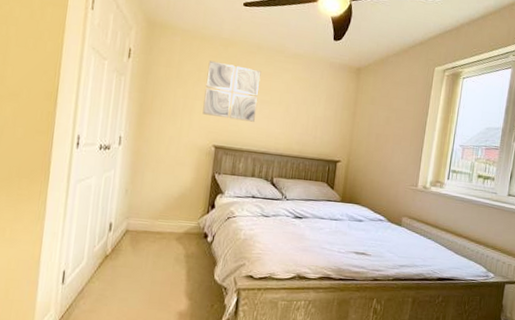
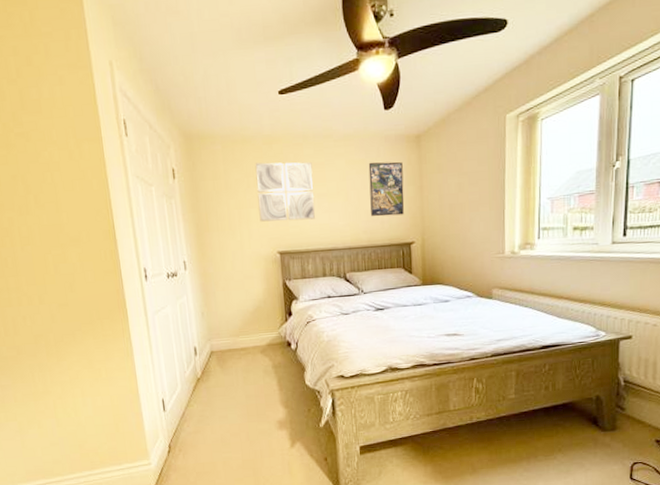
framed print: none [305,82,342,135] -> present [368,161,405,217]

